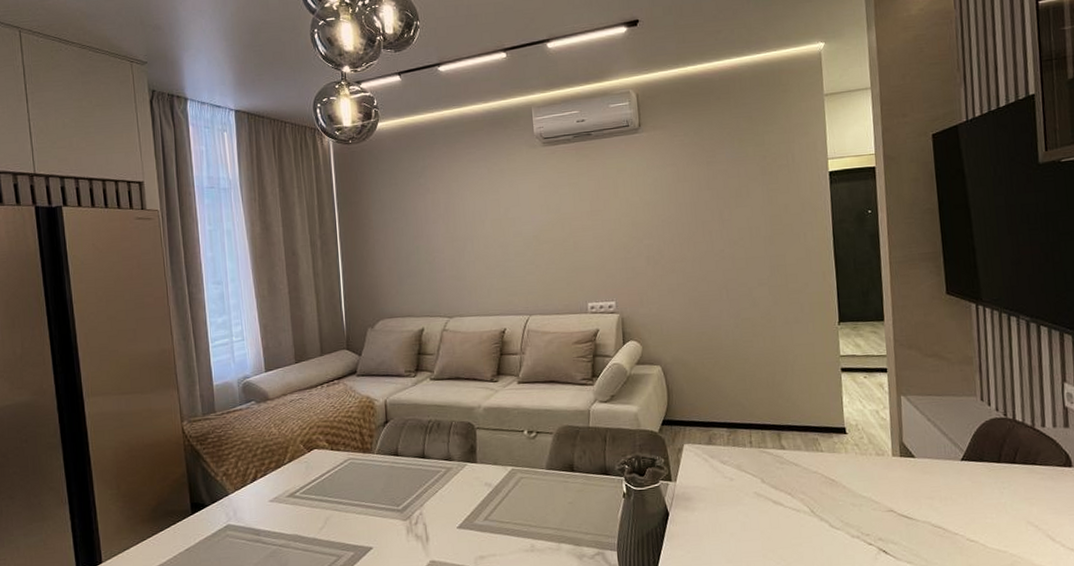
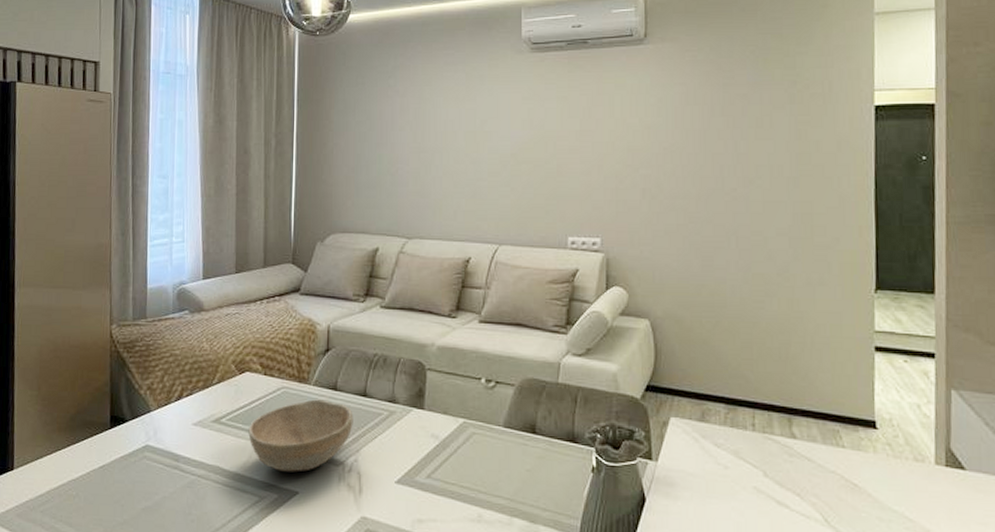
bowl: none [321,465,416,532] -> present [248,399,353,472]

